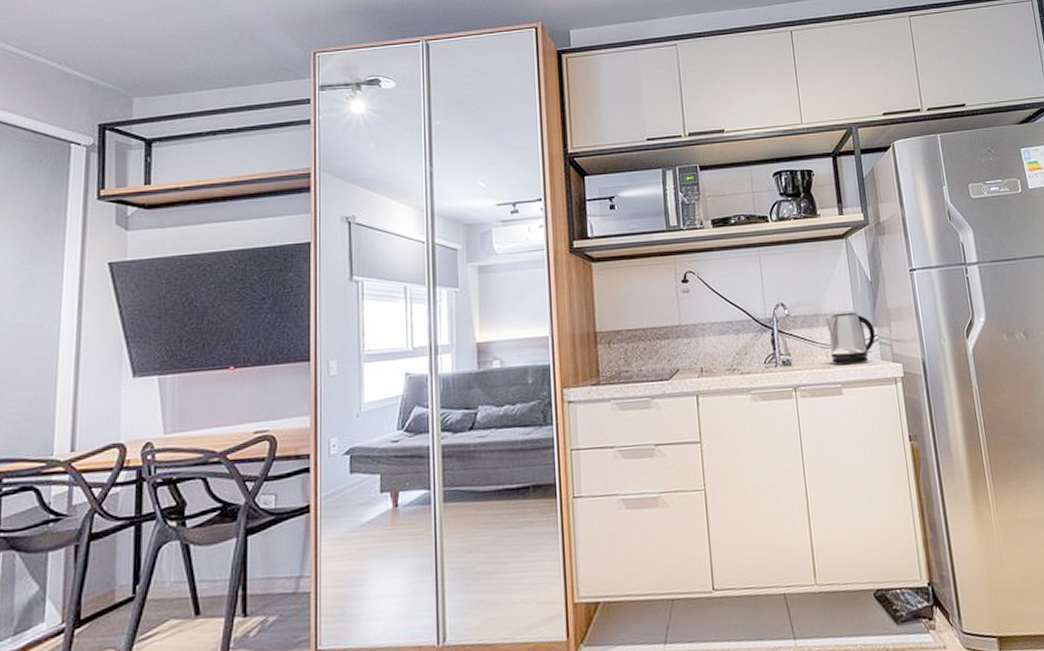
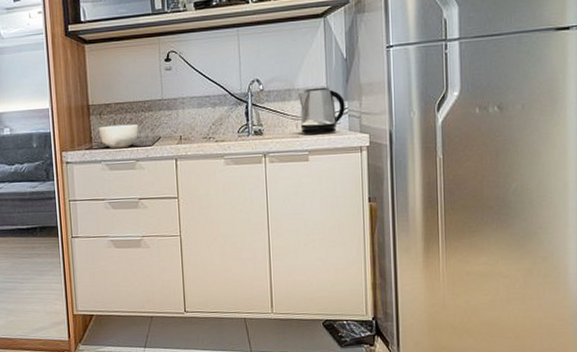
bowl: none [606,354,654,384] -> present [98,123,139,149]

